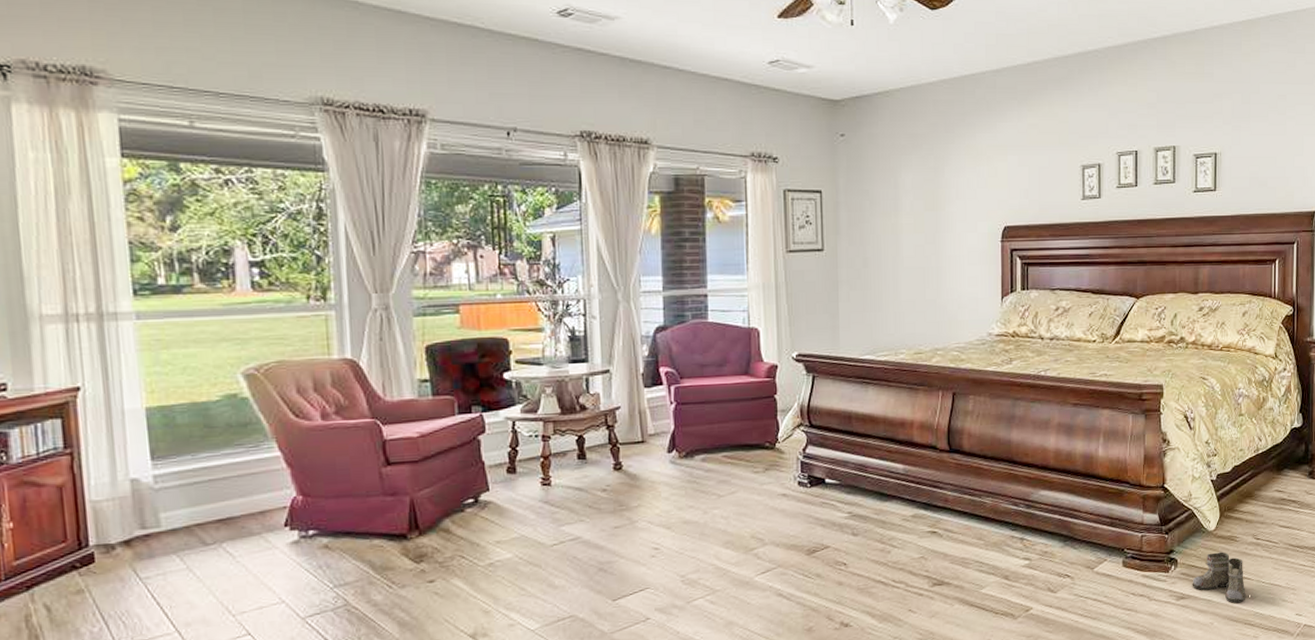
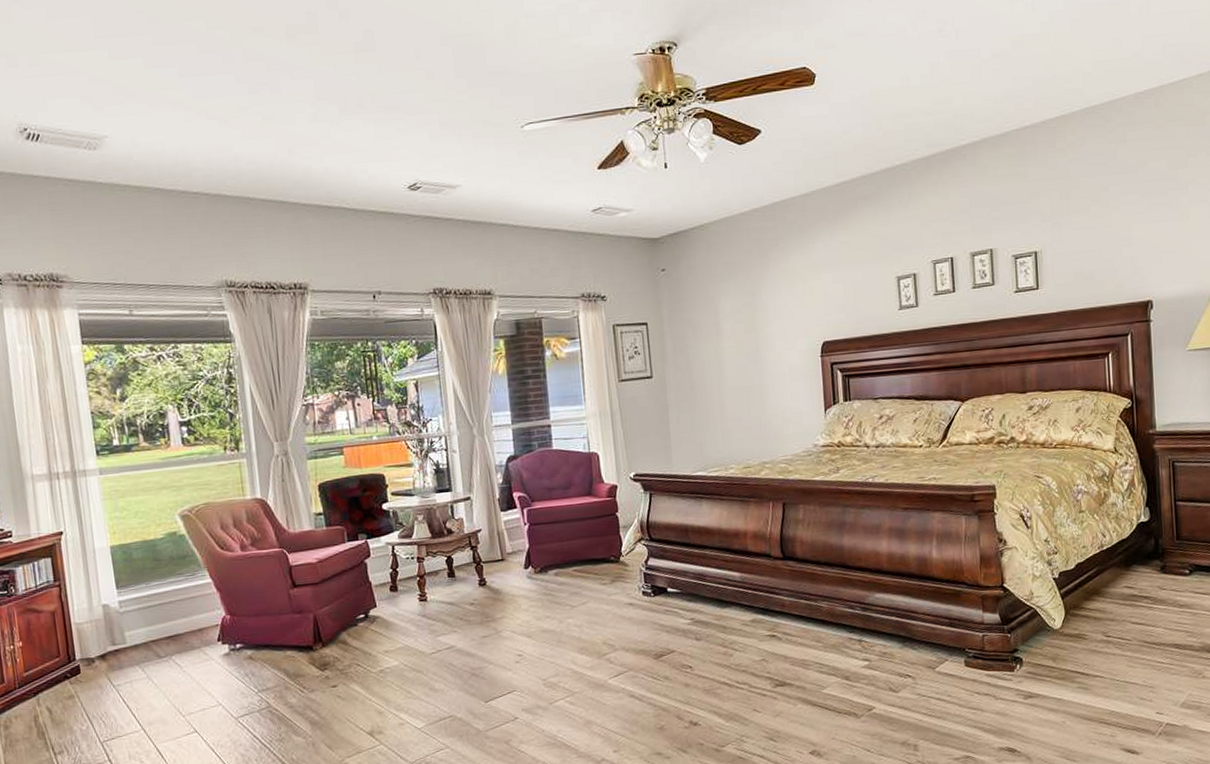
boots: present [1192,551,1256,603] -> none [1040,650,1110,702]

